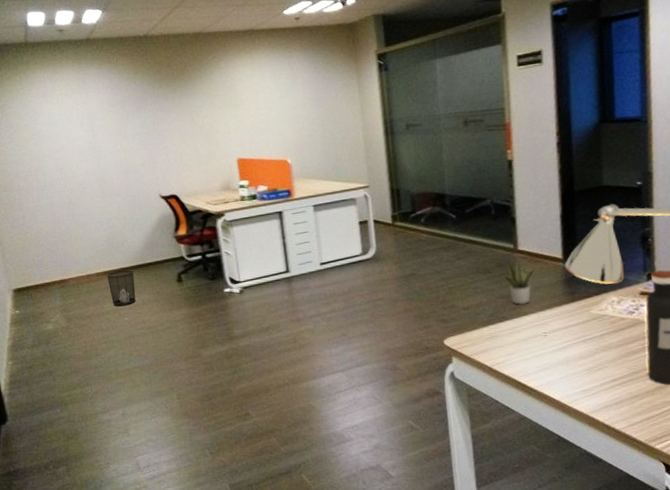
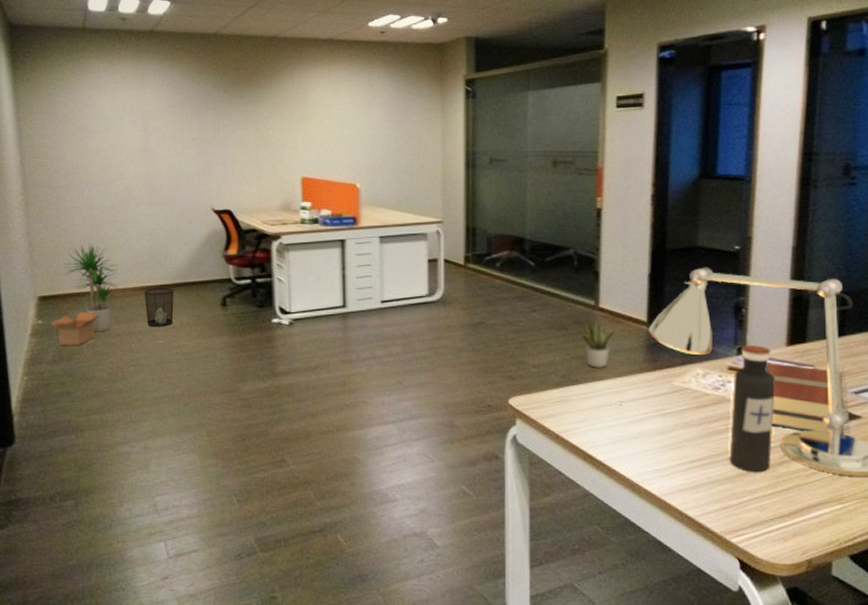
cardboard box: none [27,298,69,332] -> present [51,312,98,346]
potted plant: none [33,238,85,317] -> present [64,244,119,333]

